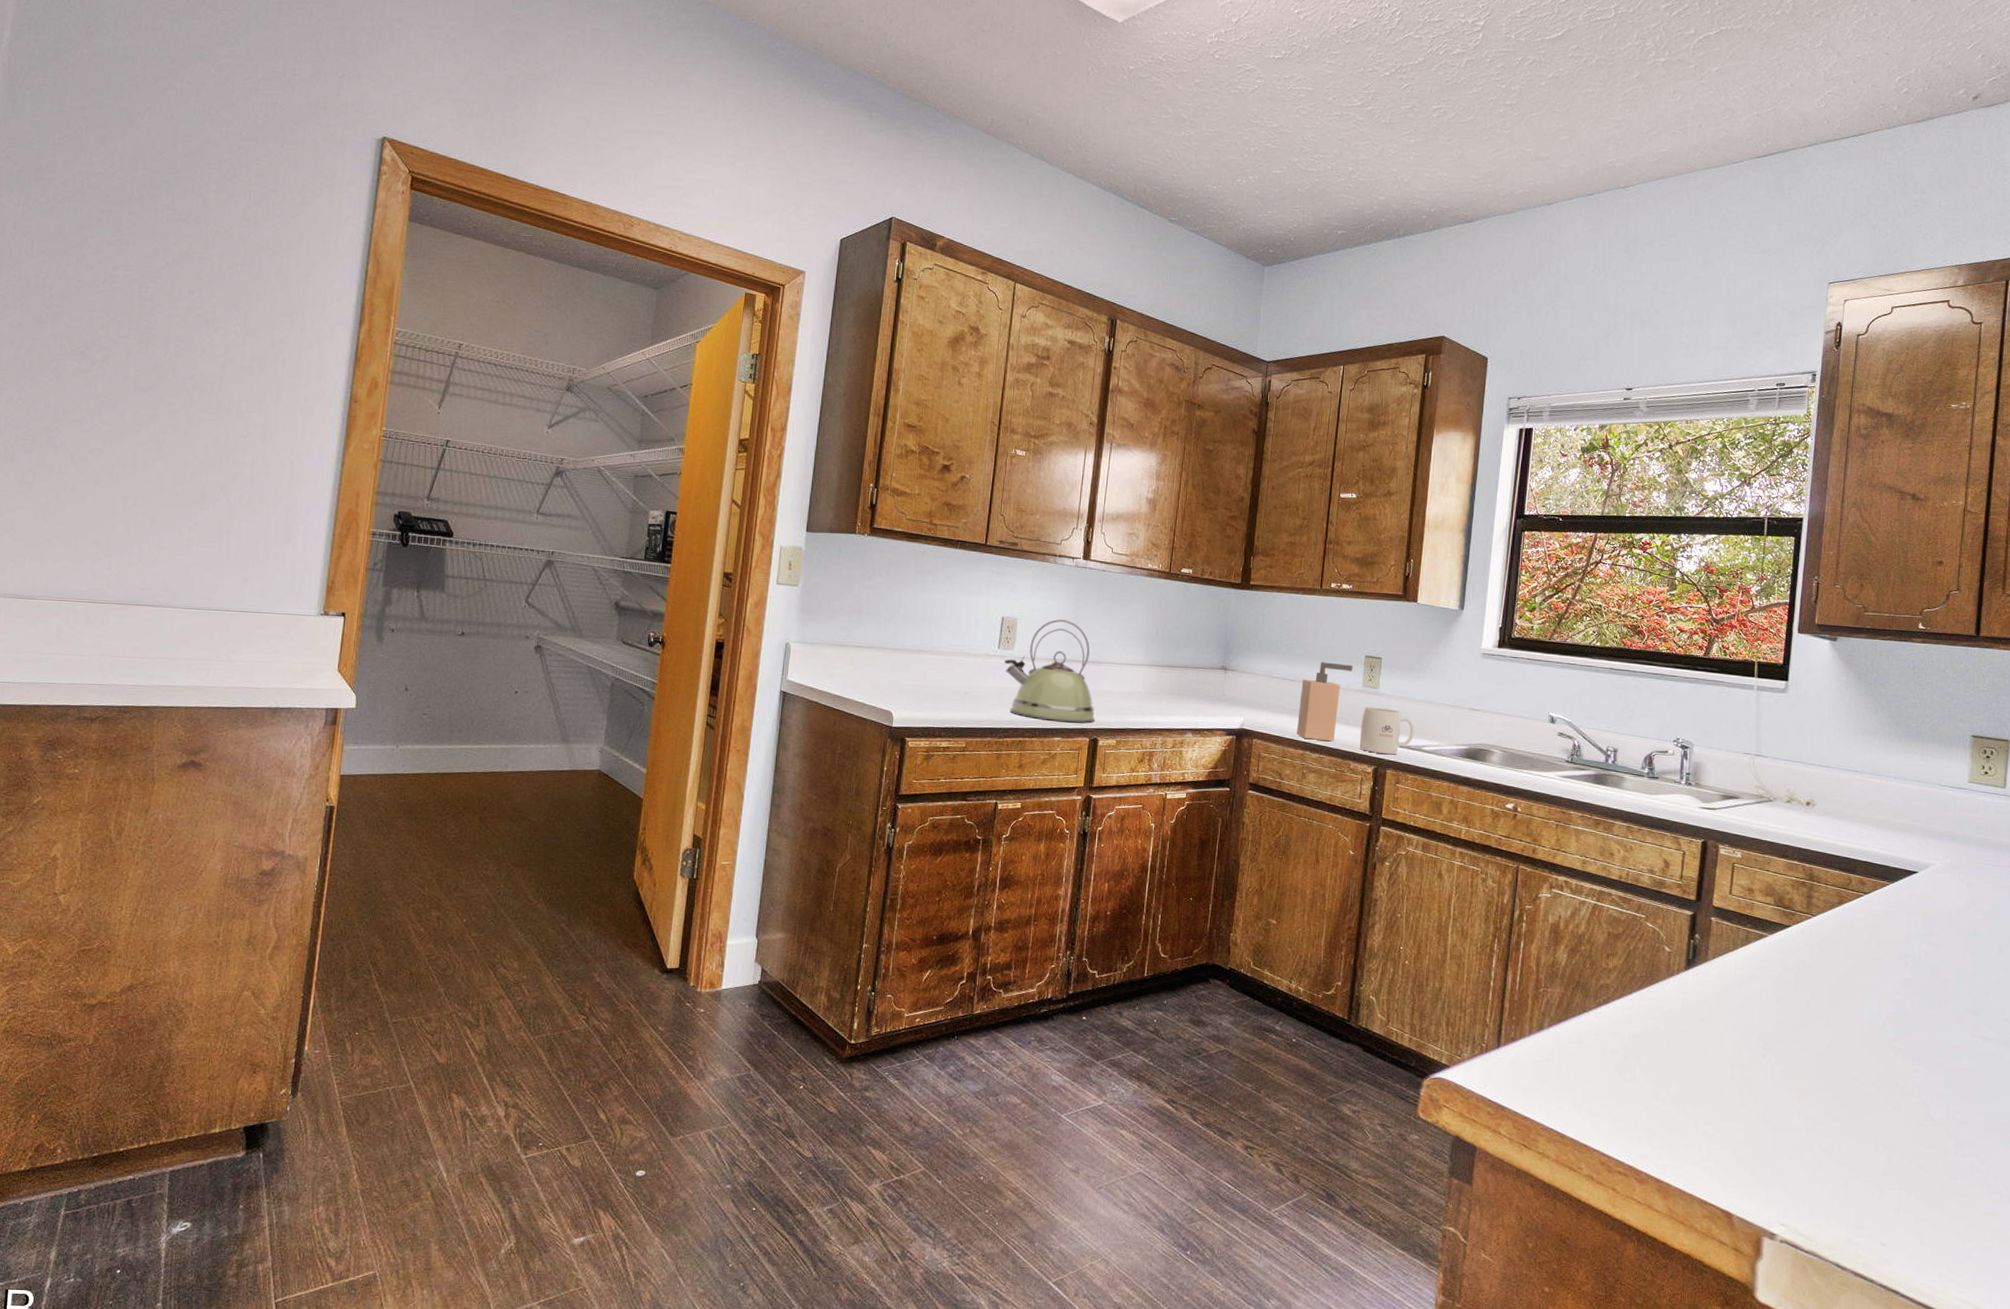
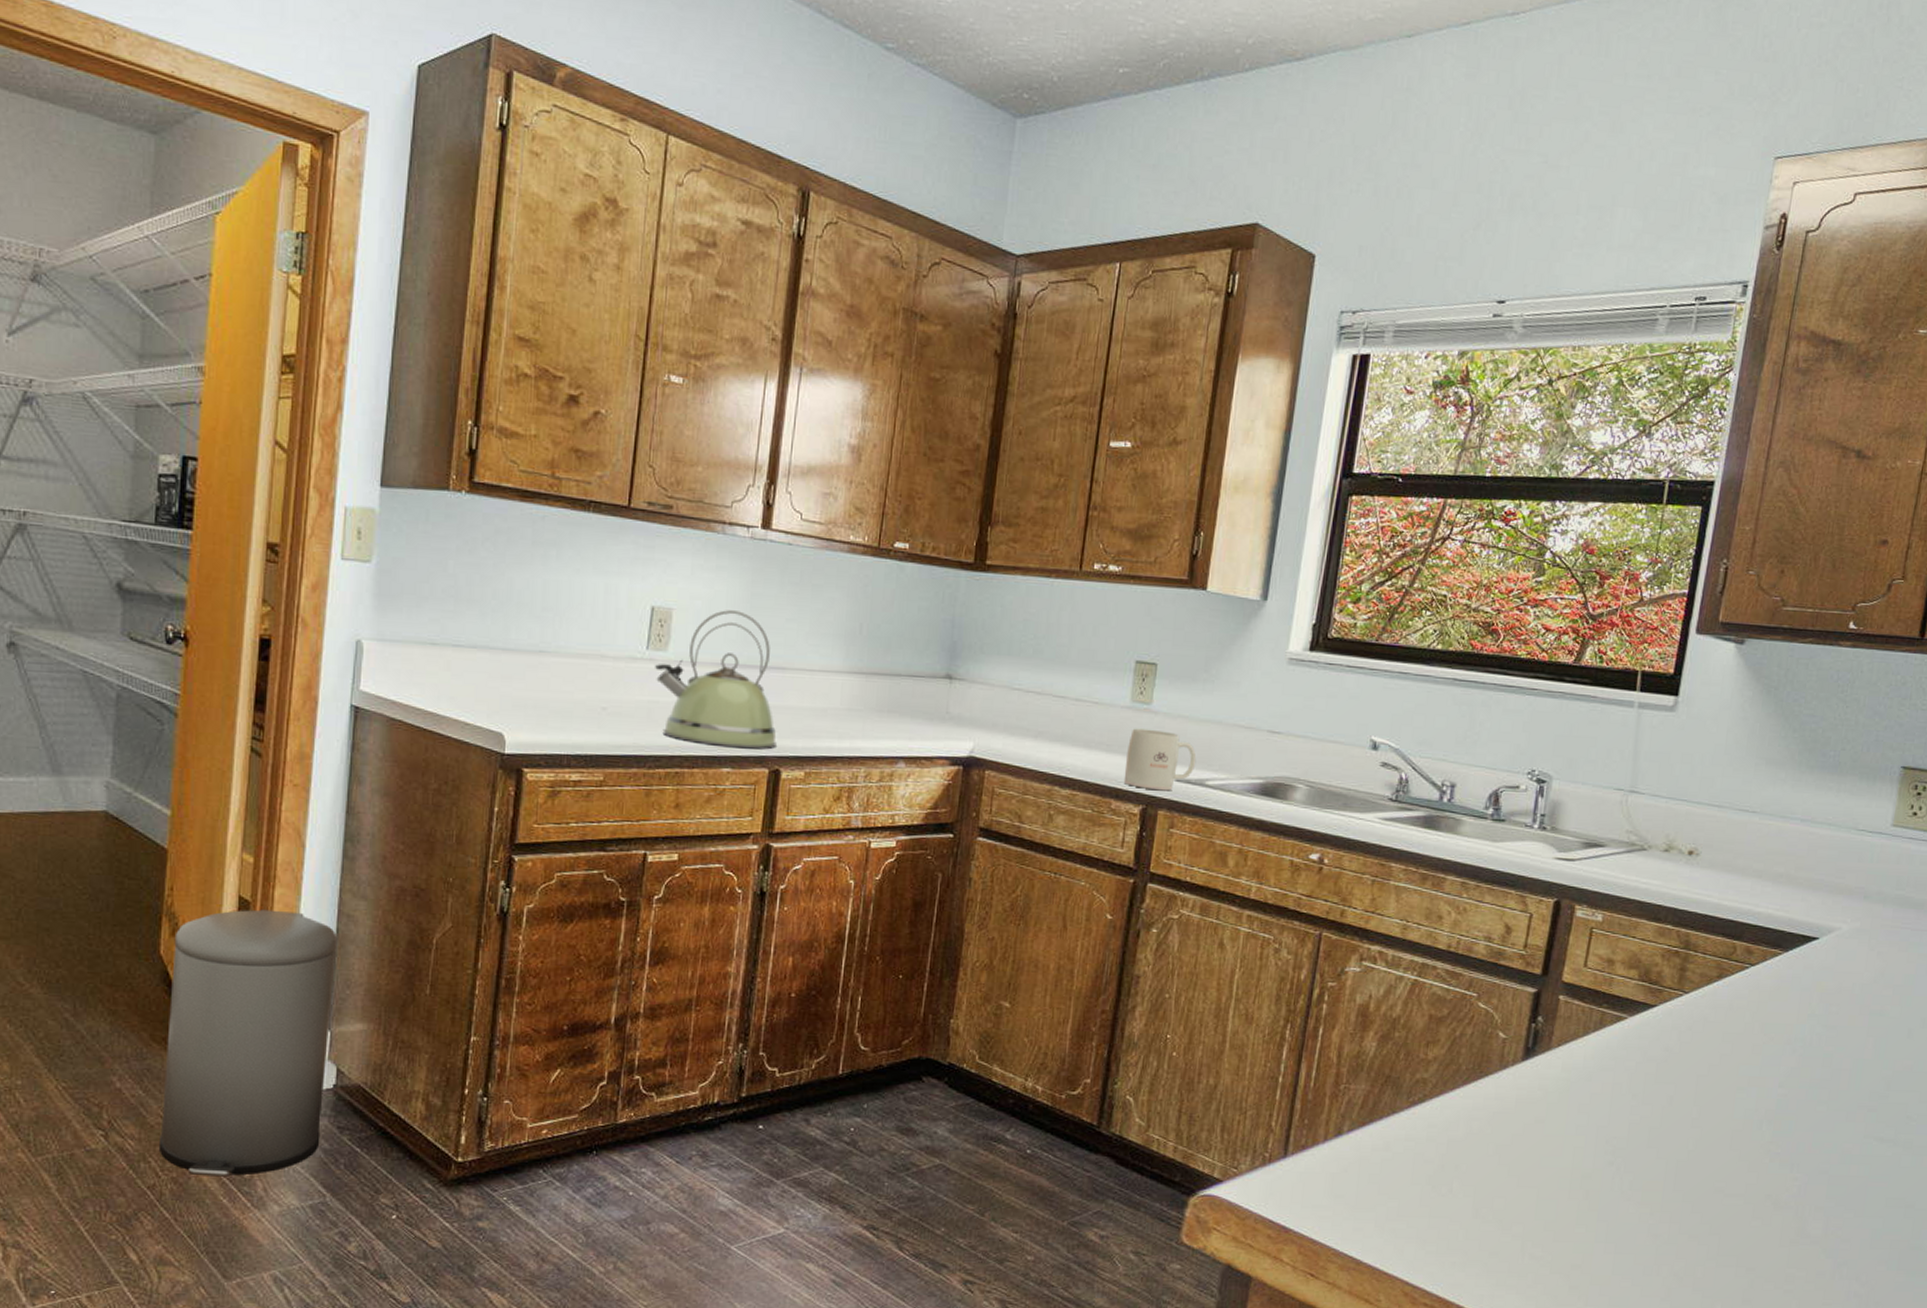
pedal bin: none [626,844,766,1054] -> present [160,909,338,1178]
soap dispenser: present [1297,662,1353,742] -> none [1043,669,1119,774]

